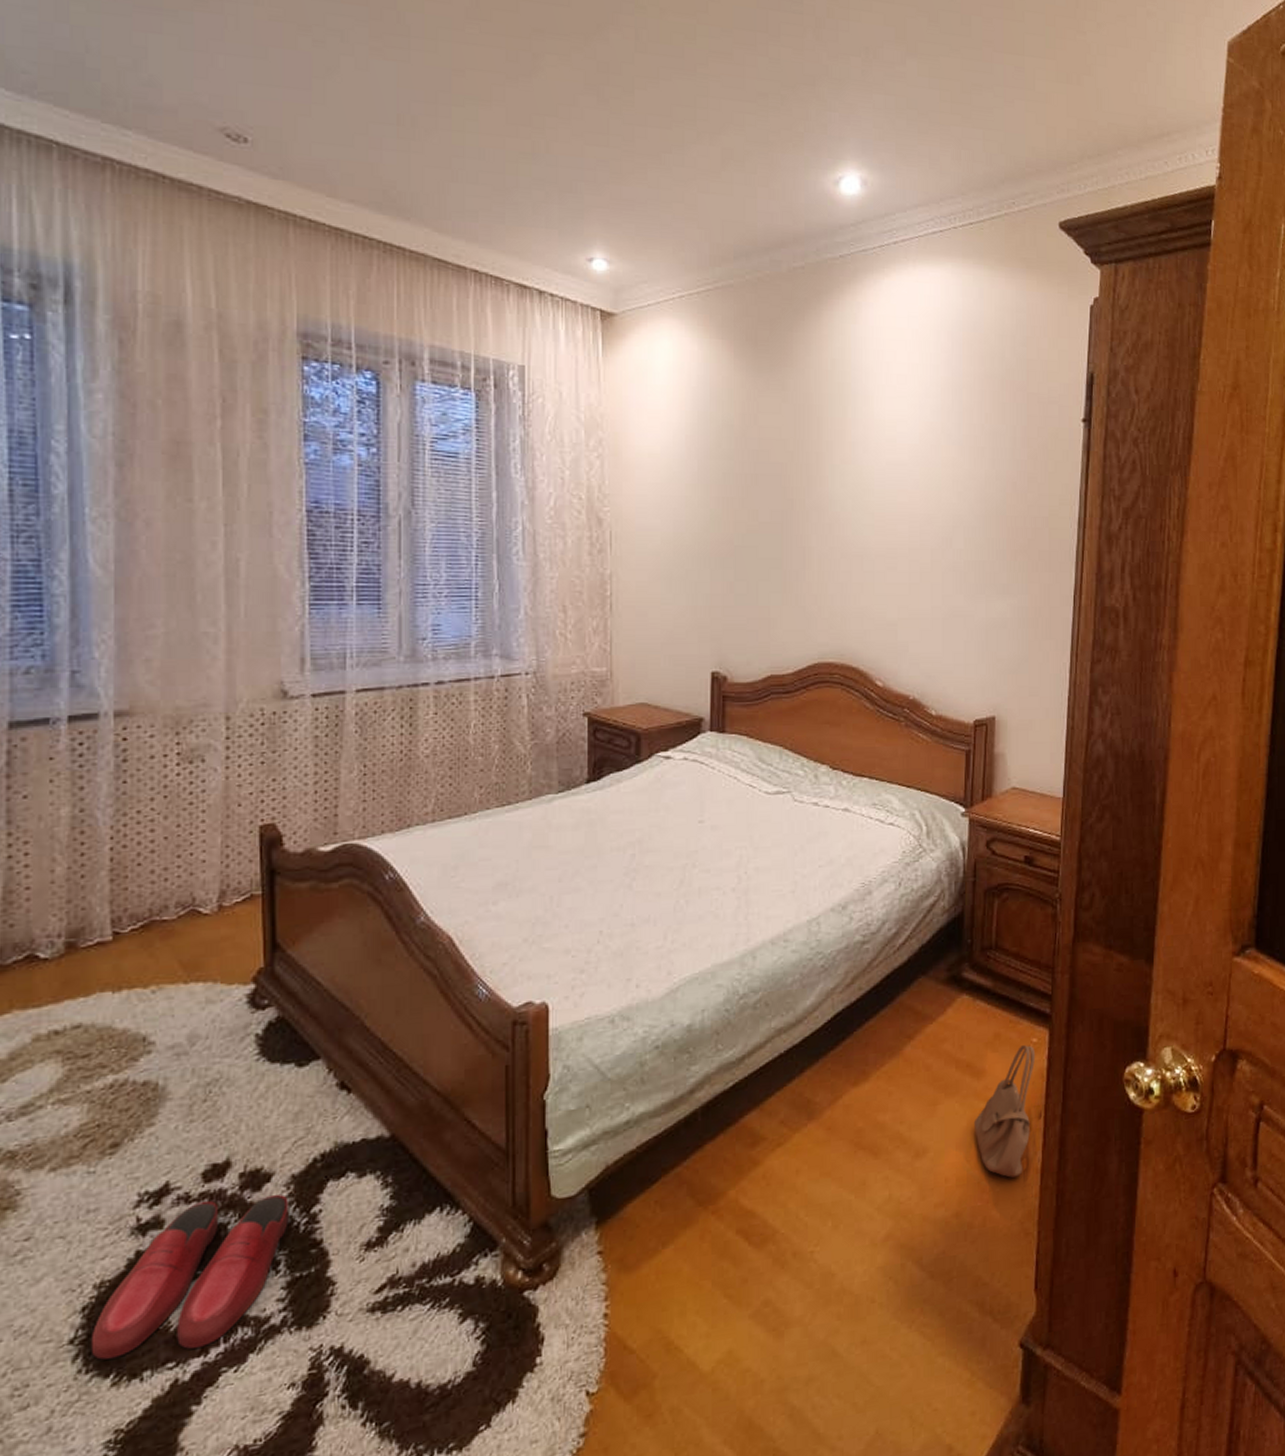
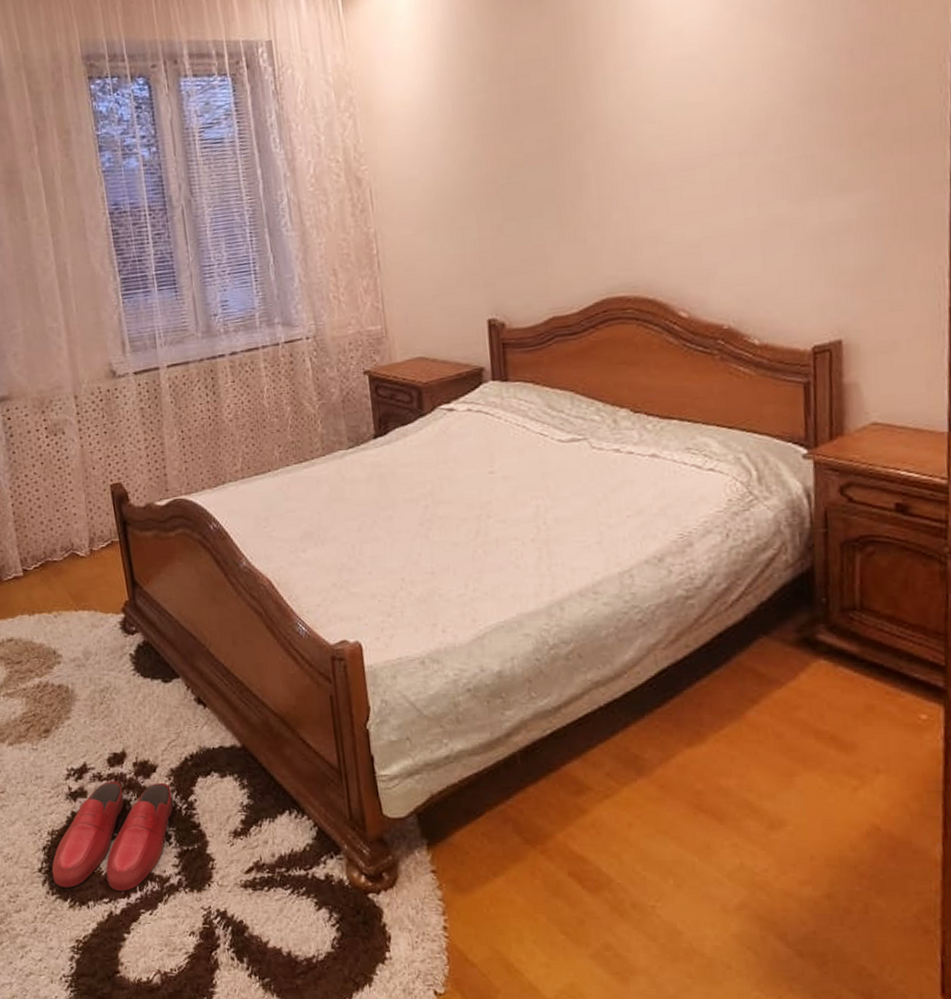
handbag: present [973,1045,1036,1178] -> none [843,721,927,867]

